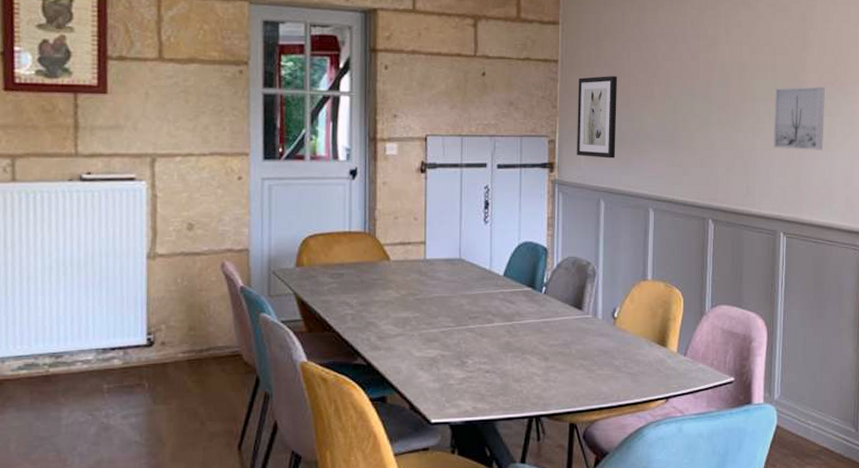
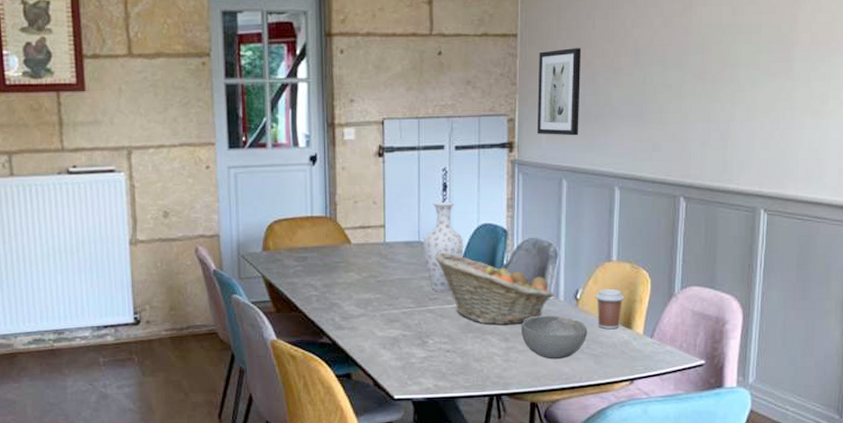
vase: none [463,220,505,310] -> present [423,202,464,292]
fruit basket: none [475,271,592,344] -> present [434,253,554,324]
bowl: none [561,334,625,379] -> present [521,315,588,360]
coffee cup: none [632,307,659,347] -> present [595,288,625,329]
wall art: present [773,86,825,150] -> none [755,47,818,119]

